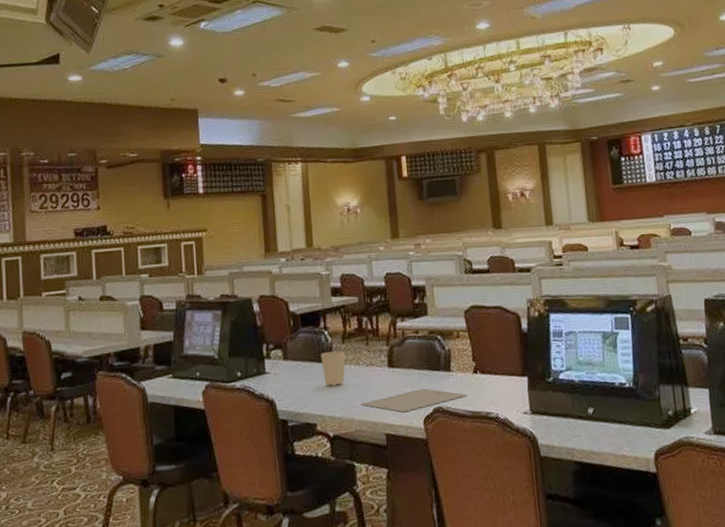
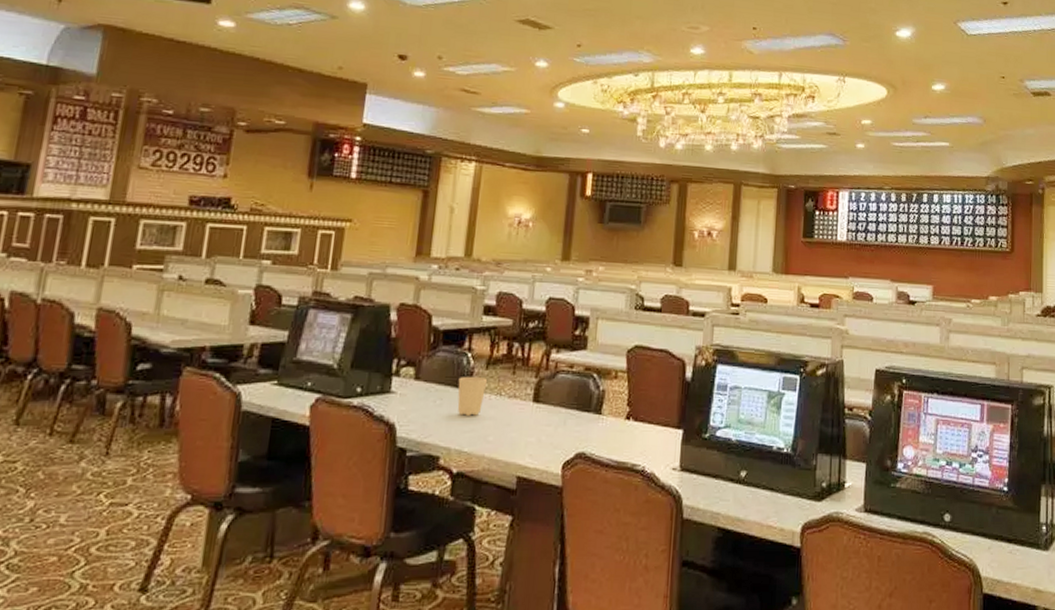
paper: present [360,388,467,413] -> none [494,430,615,454]

